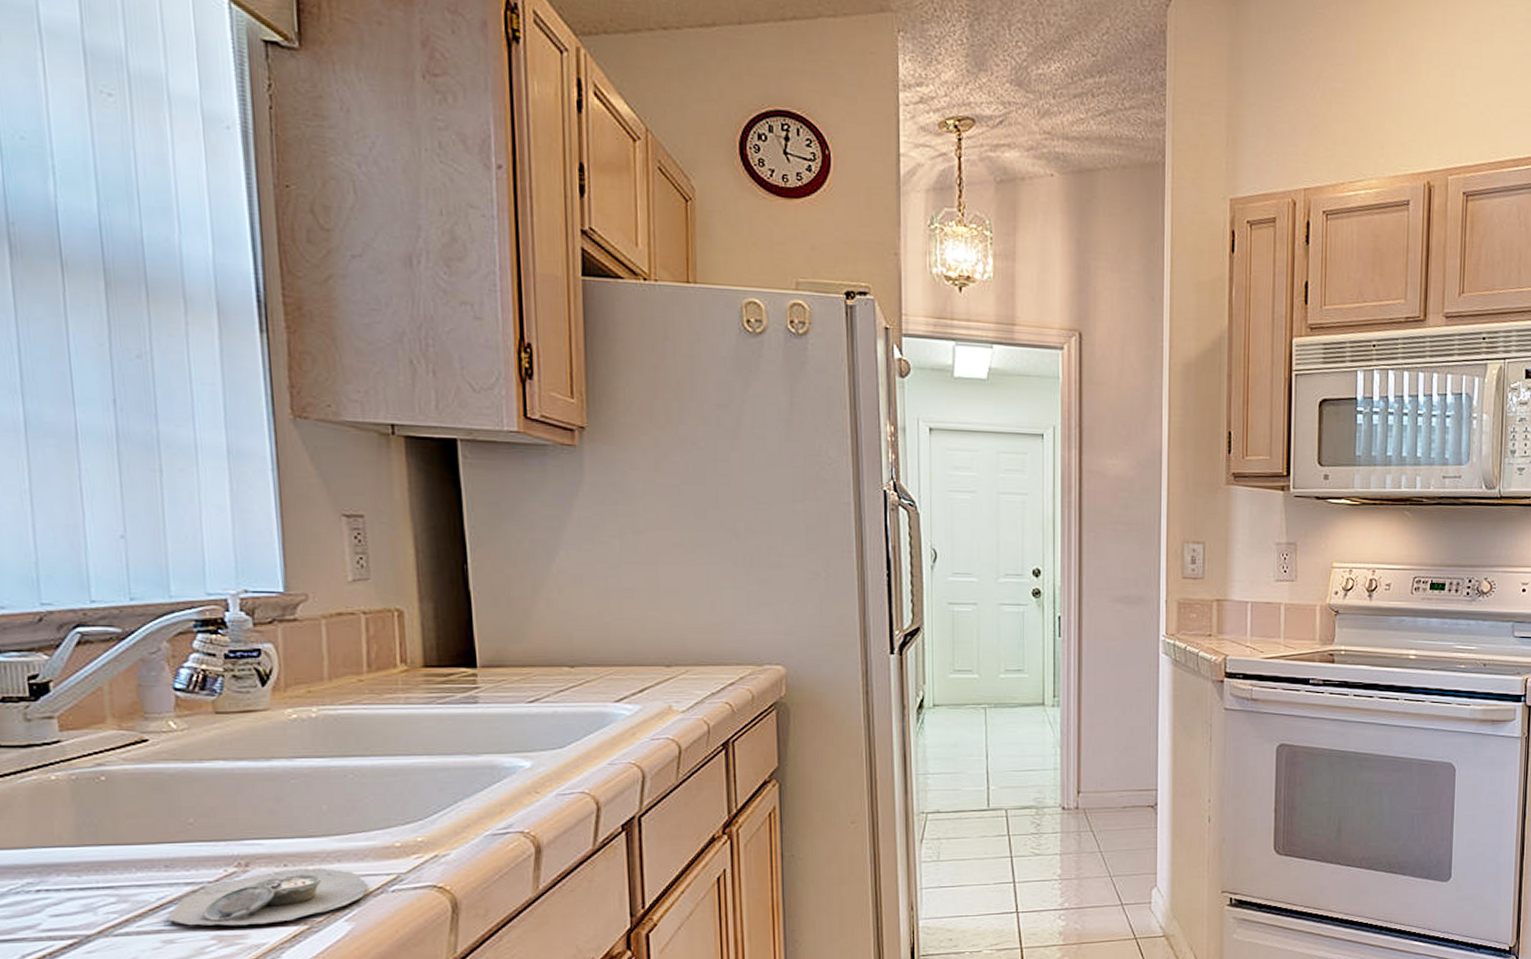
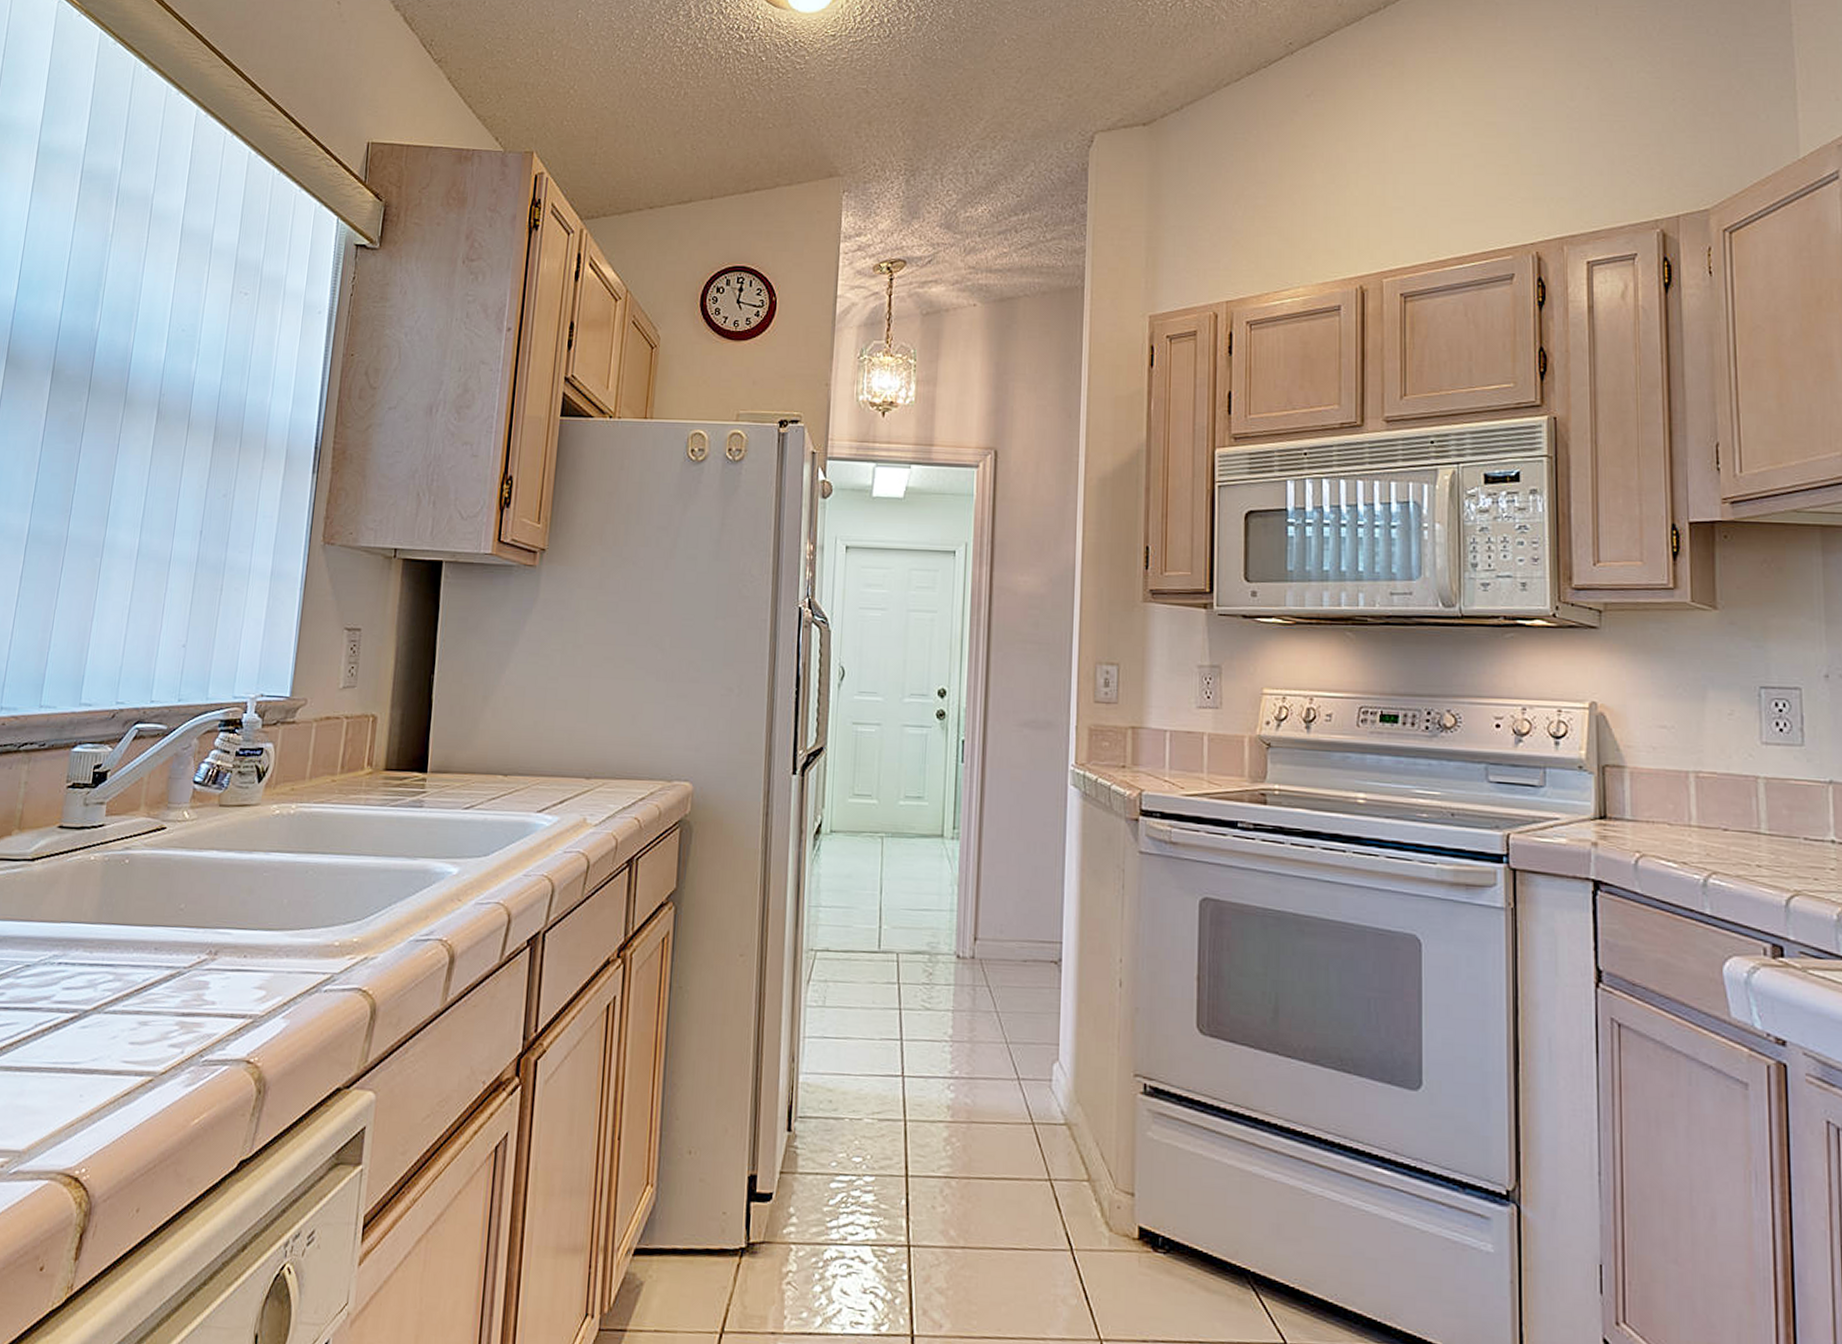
soap dish: present [167,867,368,926] -> none [146,960,306,1014]

